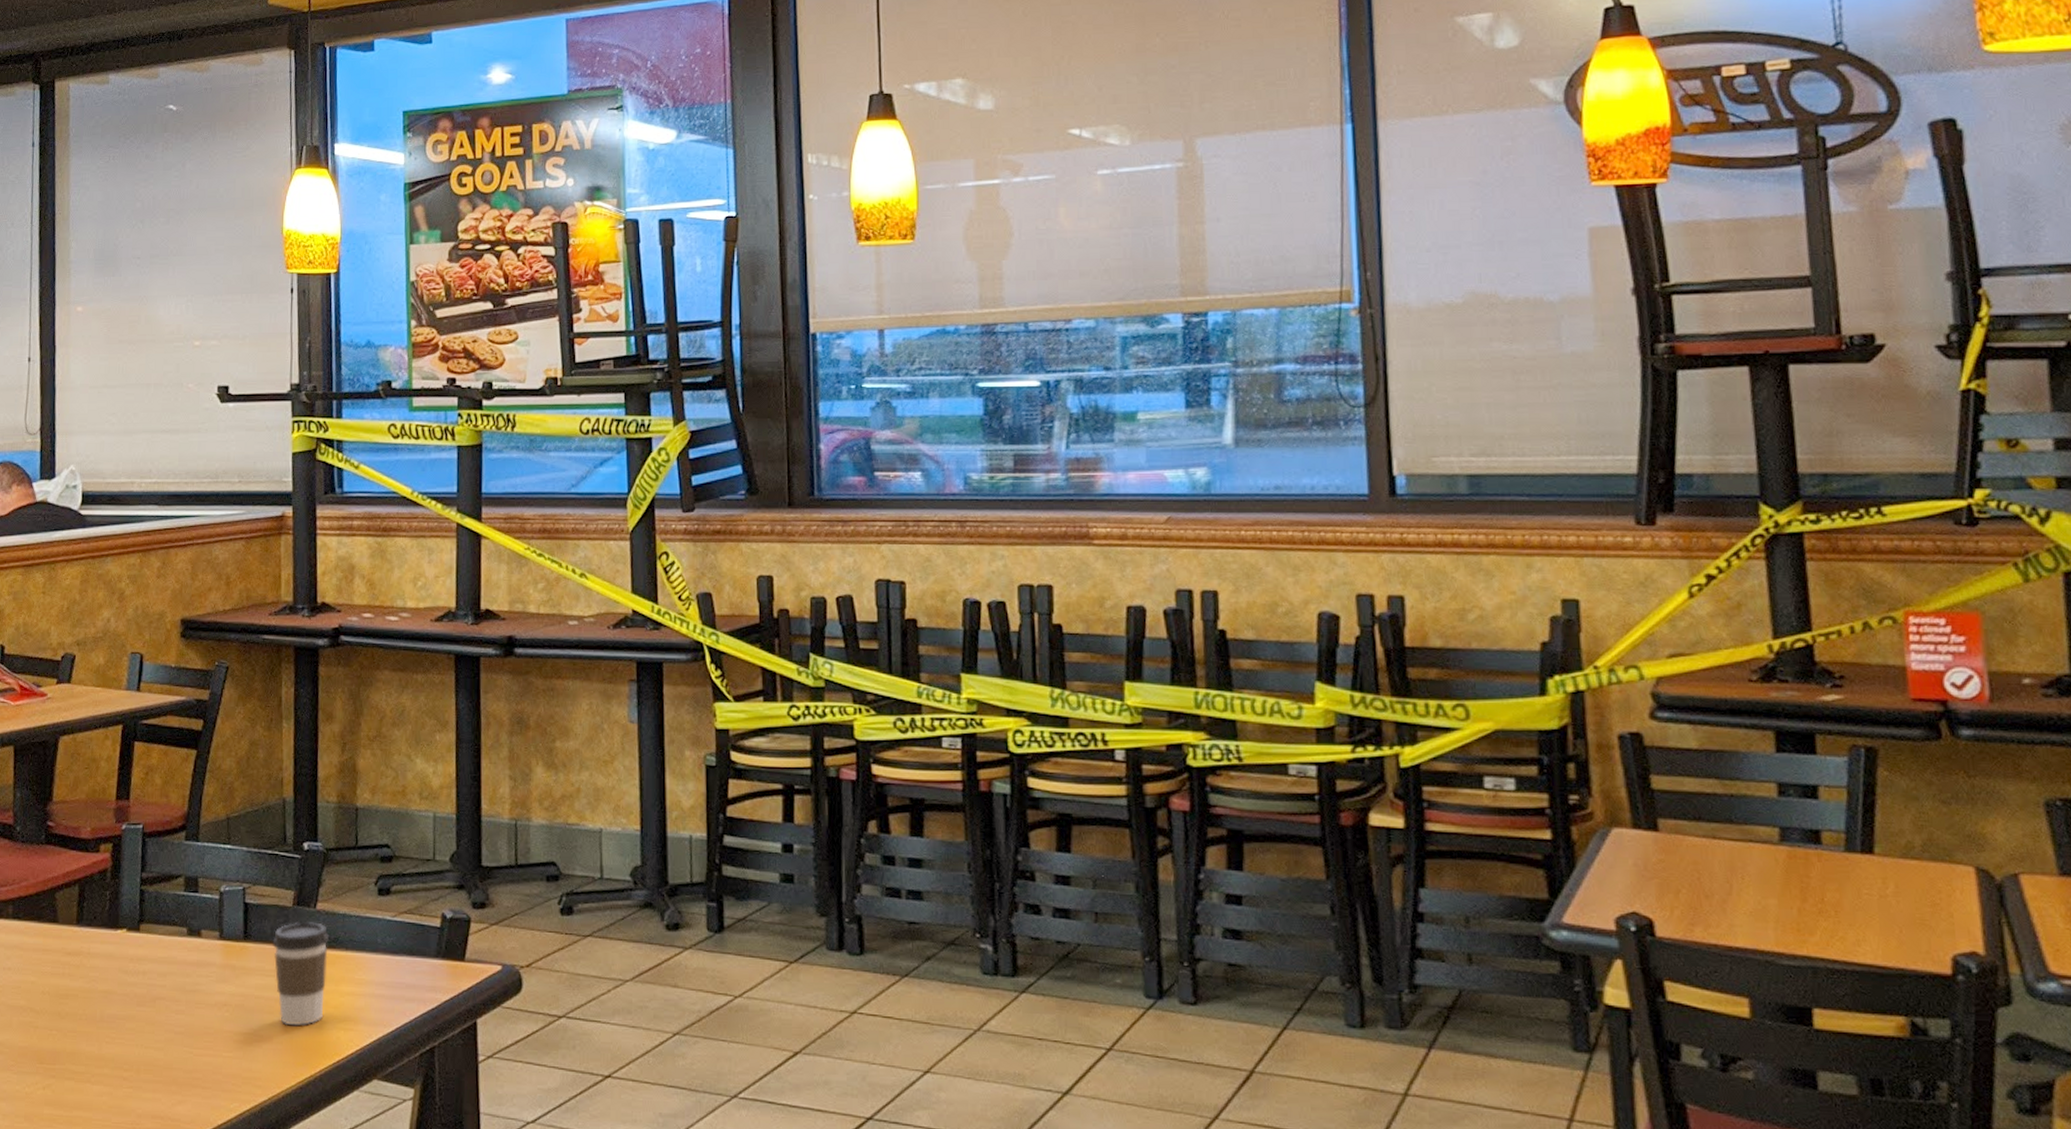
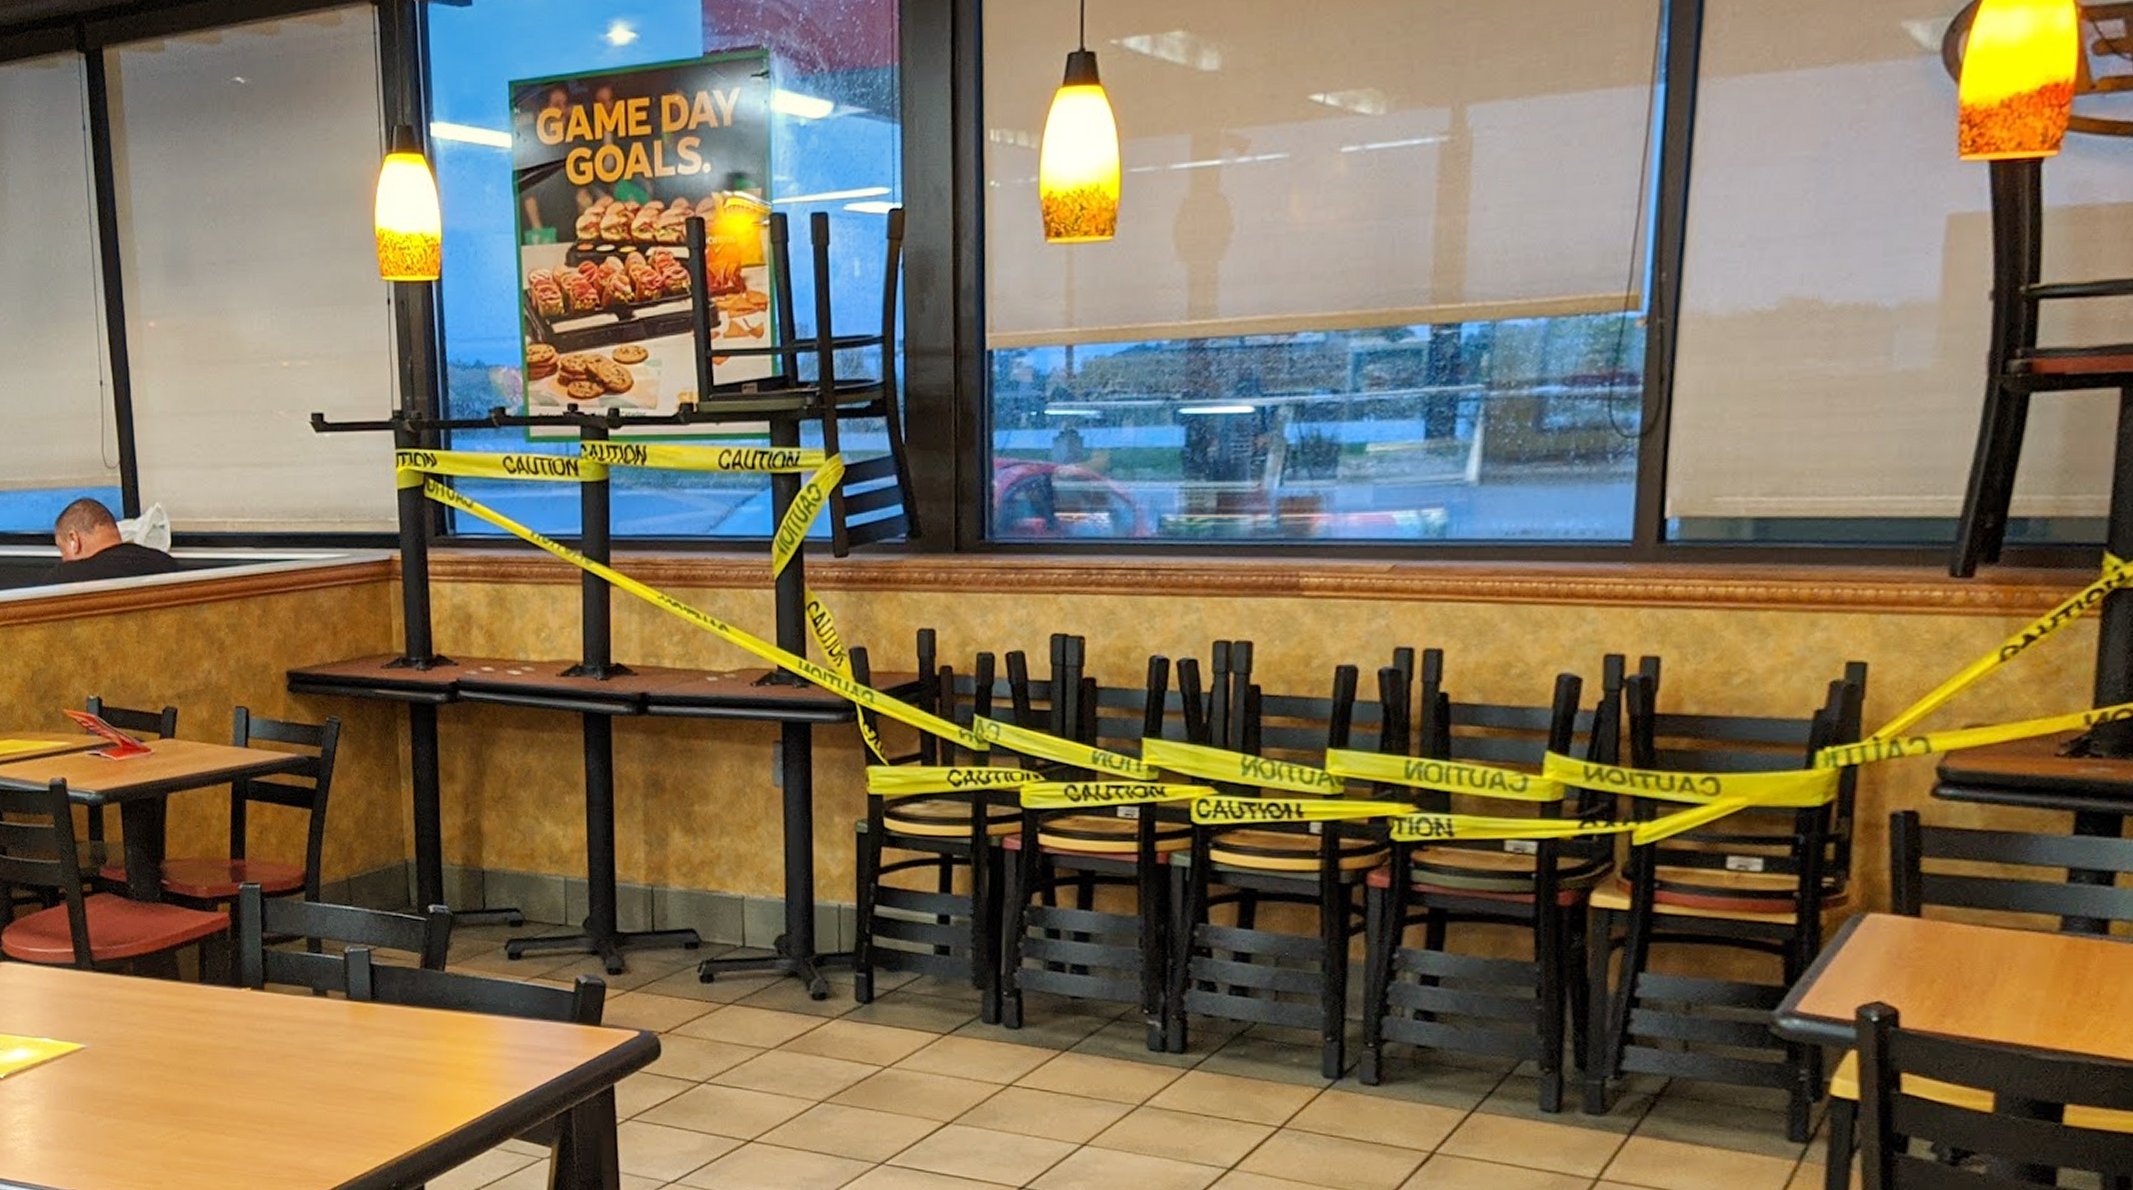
coffee cup: present [272,921,330,1026] -> none [401,984,460,1086]

